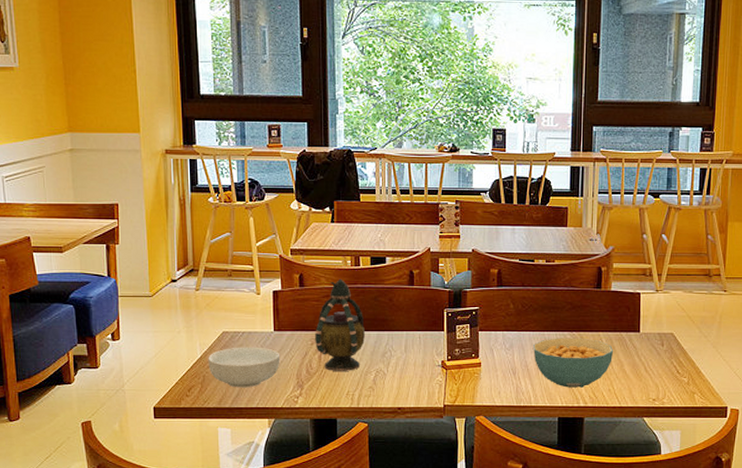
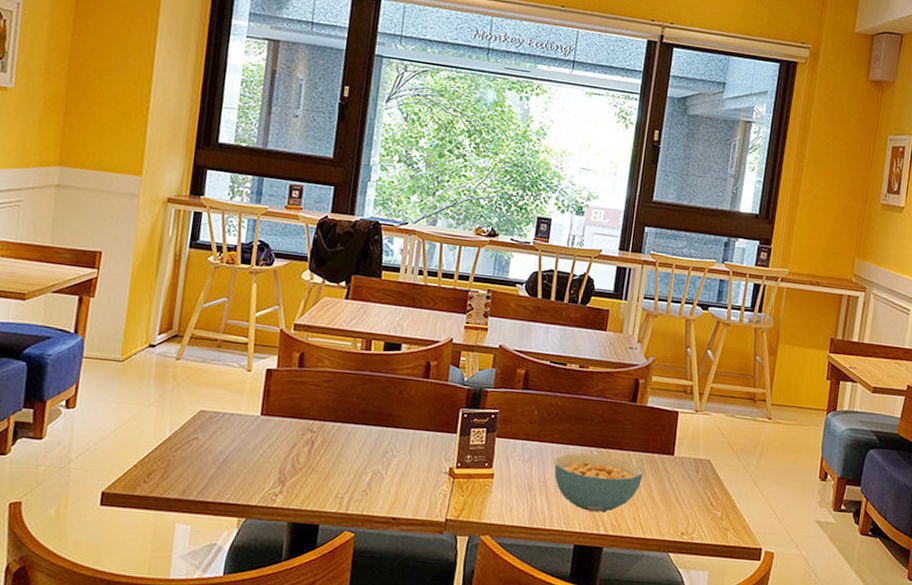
cereal bowl: present [208,347,281,388] -> none [176,429,264,479]
teapot: present [315,278,365,371] -> none [306,362,367,470]

